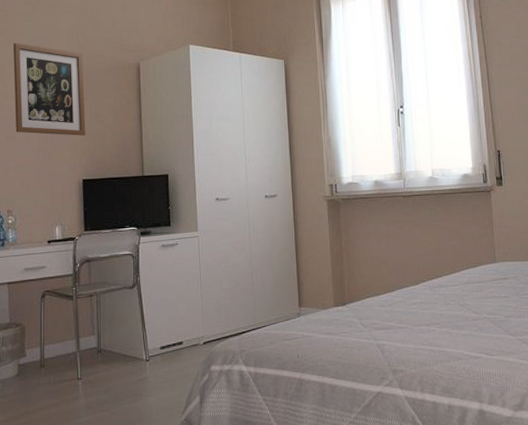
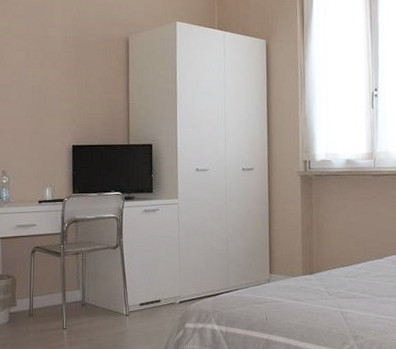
wall art: present [13,43,86,136] -> none [10,13,77,104]

